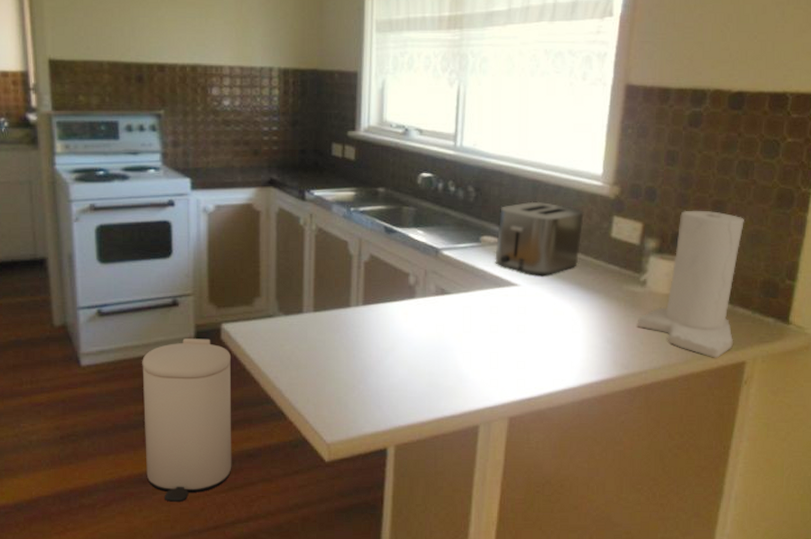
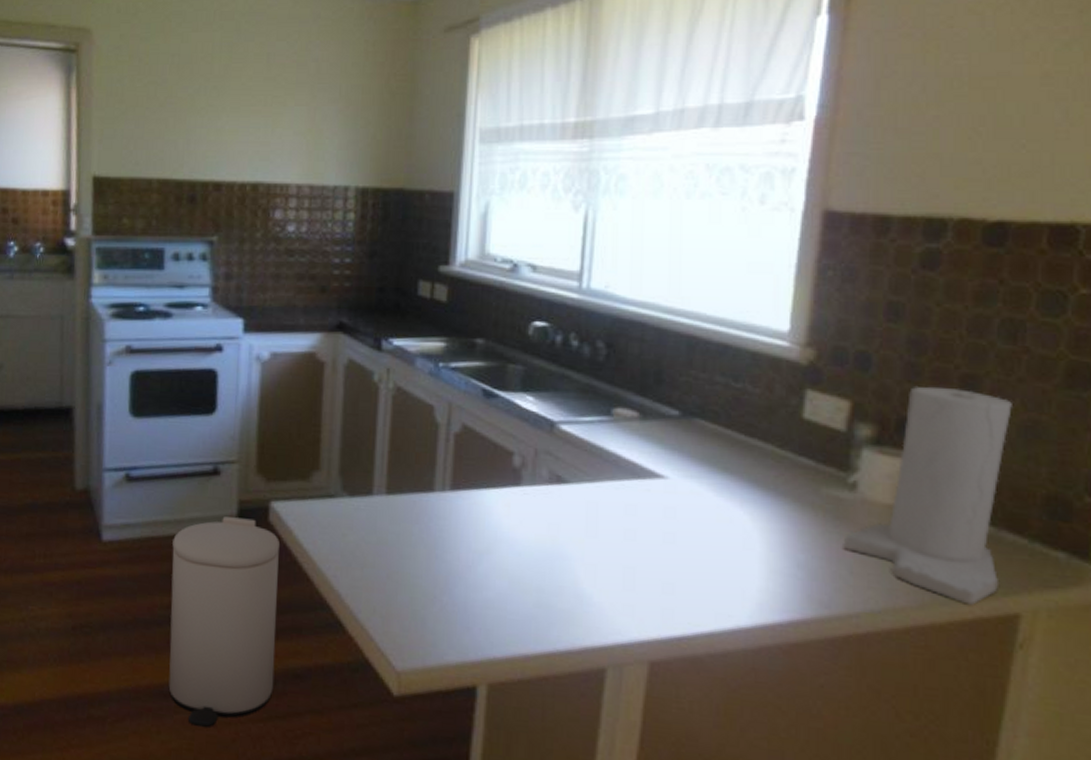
toaster: present [495,201,584,276] -> none [632,364,762,468]

